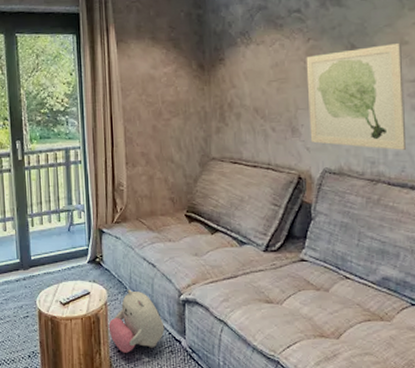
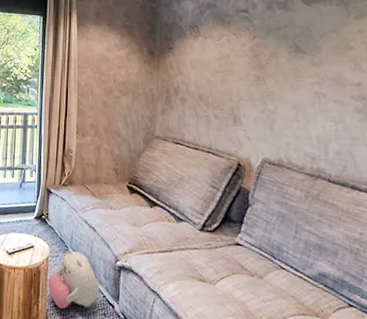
wall art: present [306,42,407,150] -> none [250,47,349,150]

